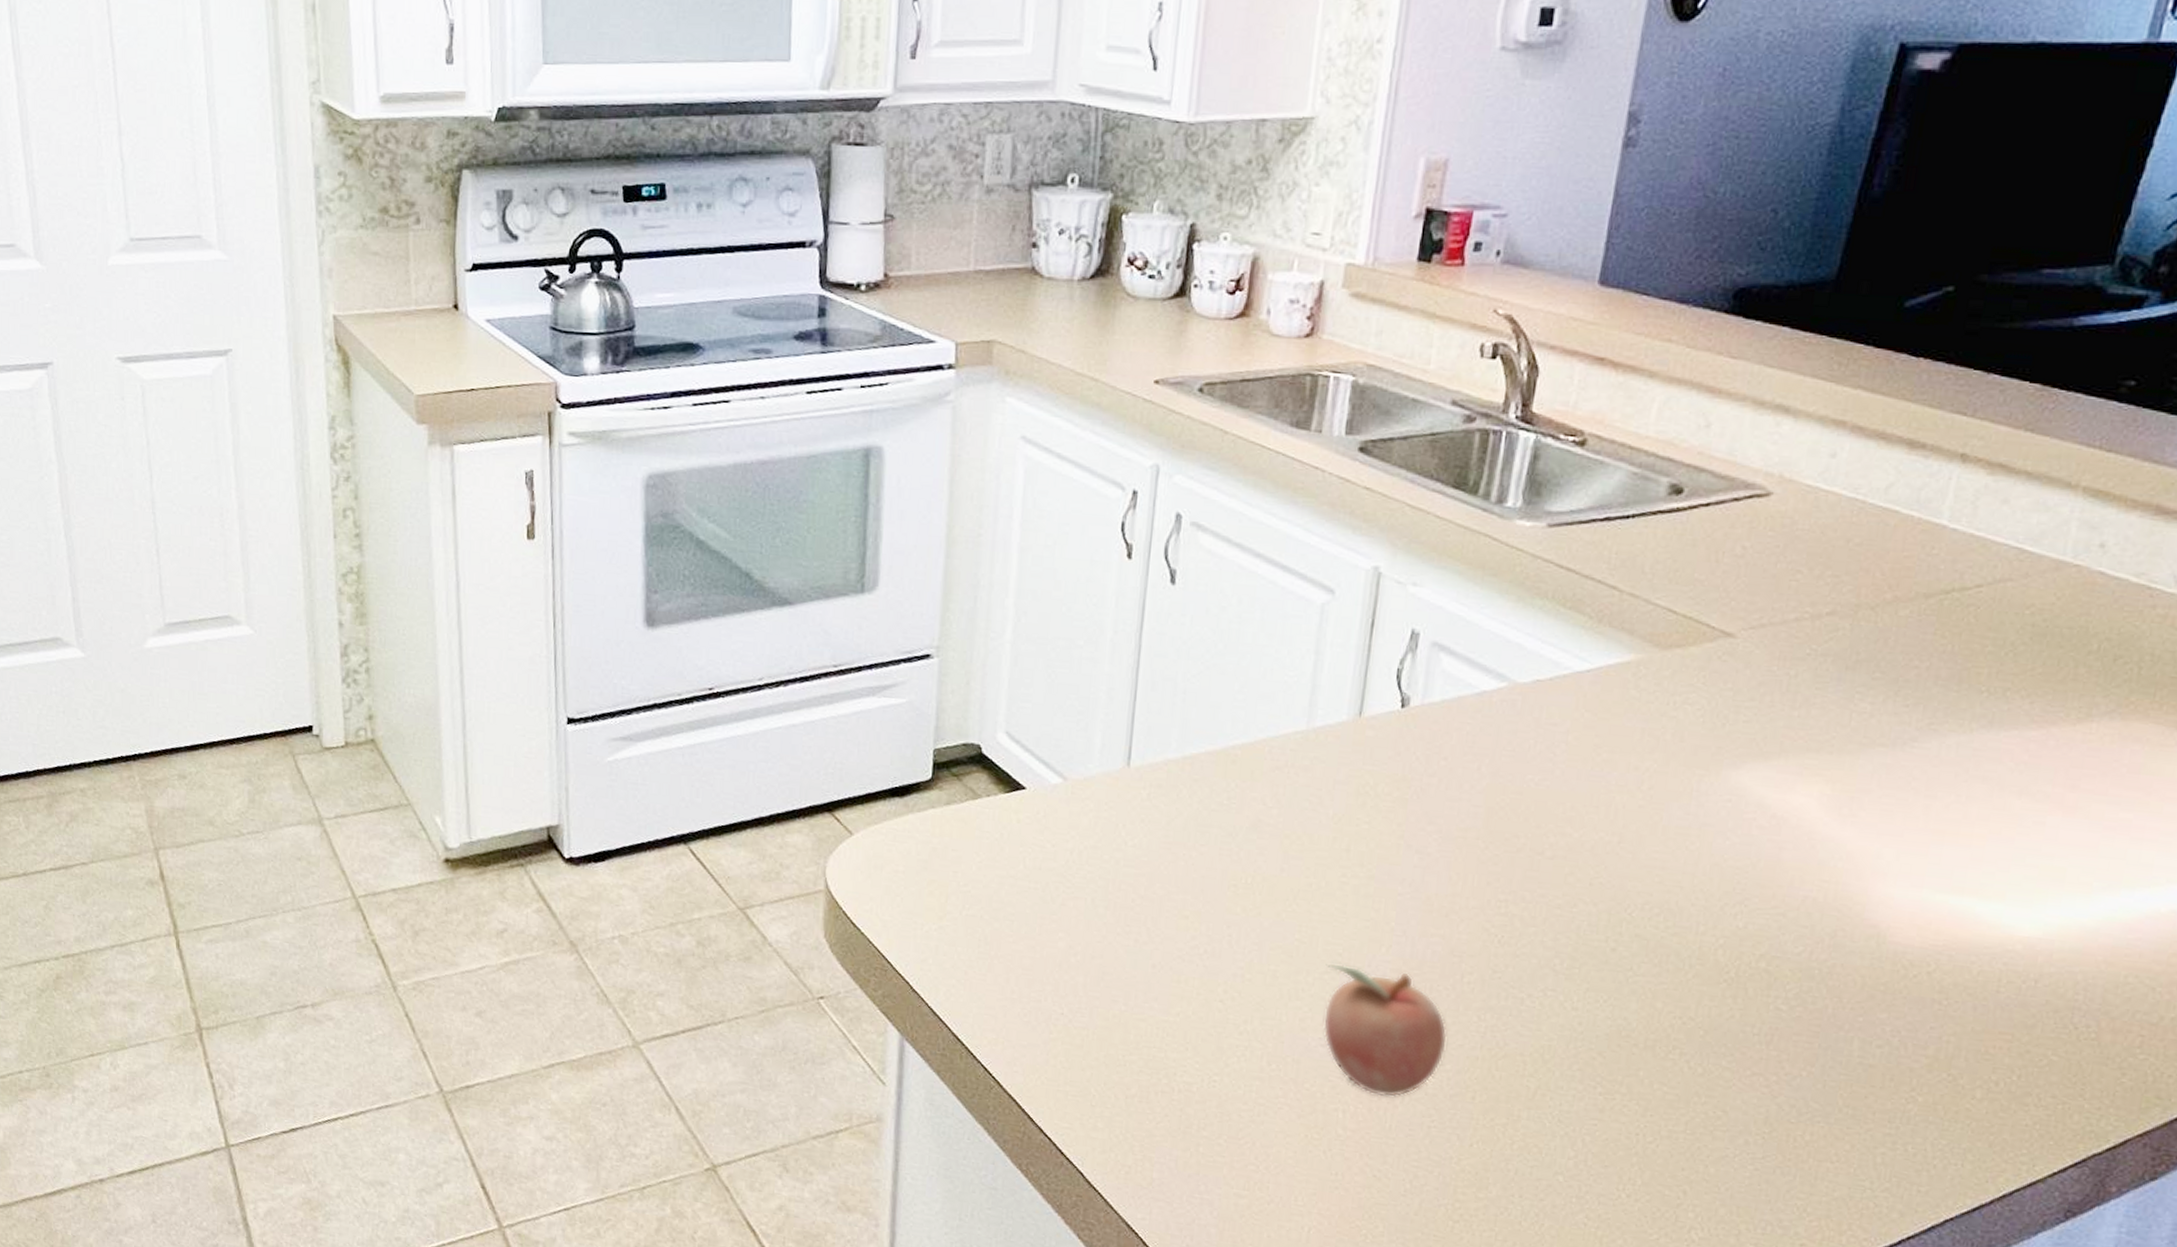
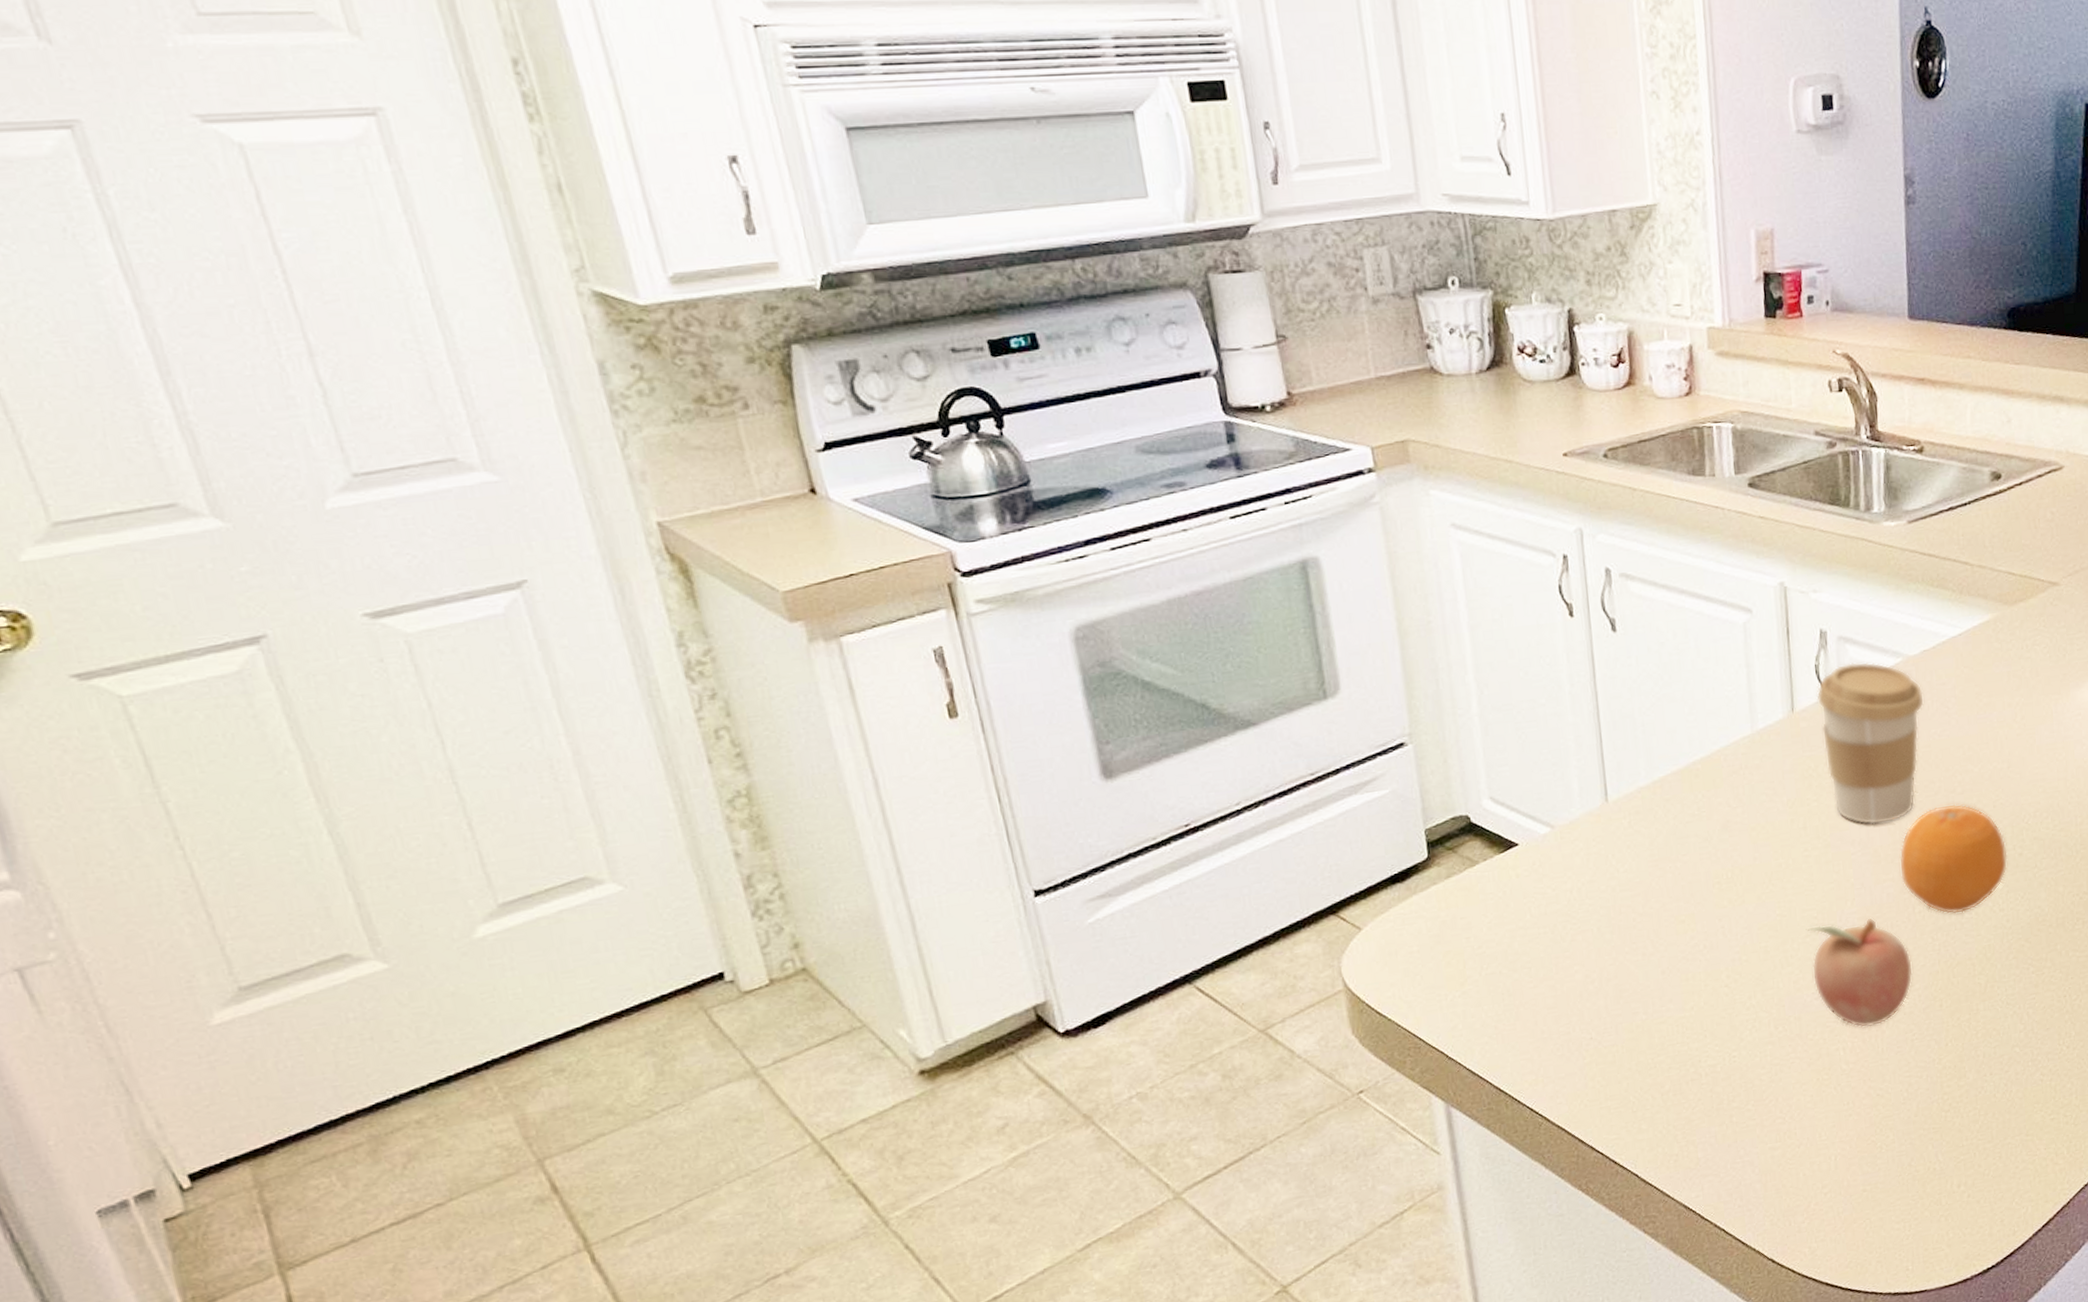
coffee cup: none [1388,674,1526,871] -> present [1816,661,1924,825]
fruit: none [1453,865,1598,999] -> present [1899,804,2008,914]

